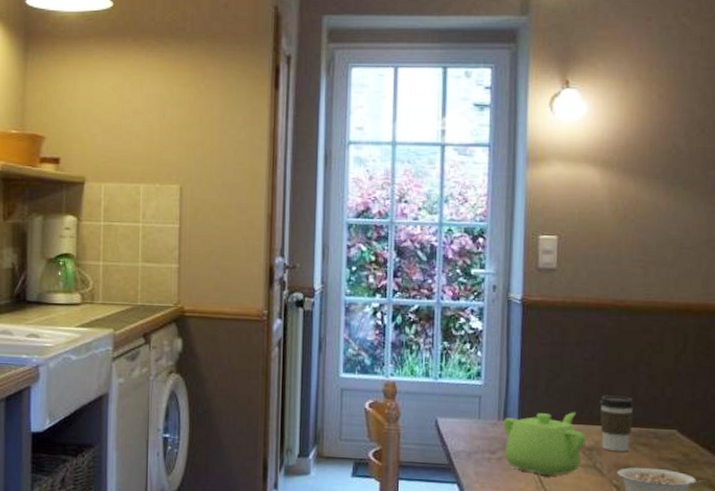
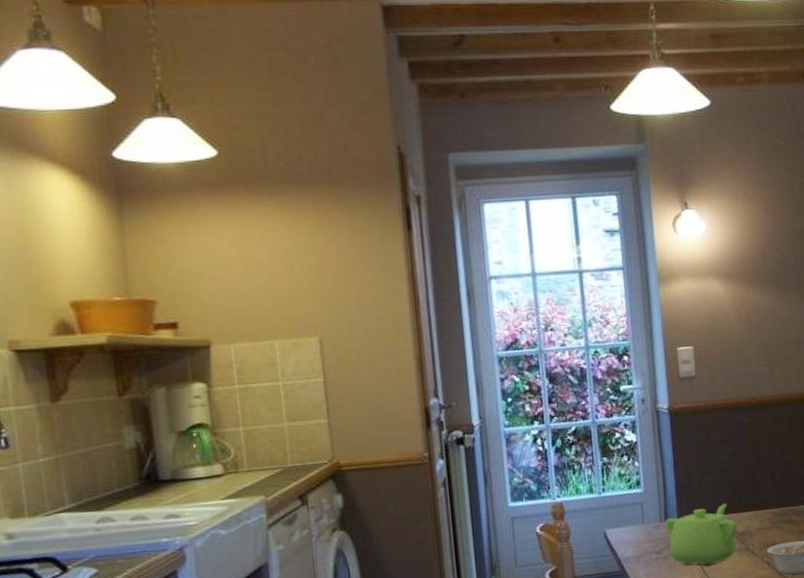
coffee cup: present [599,395,635,452] -> none [746,482,775,533]

